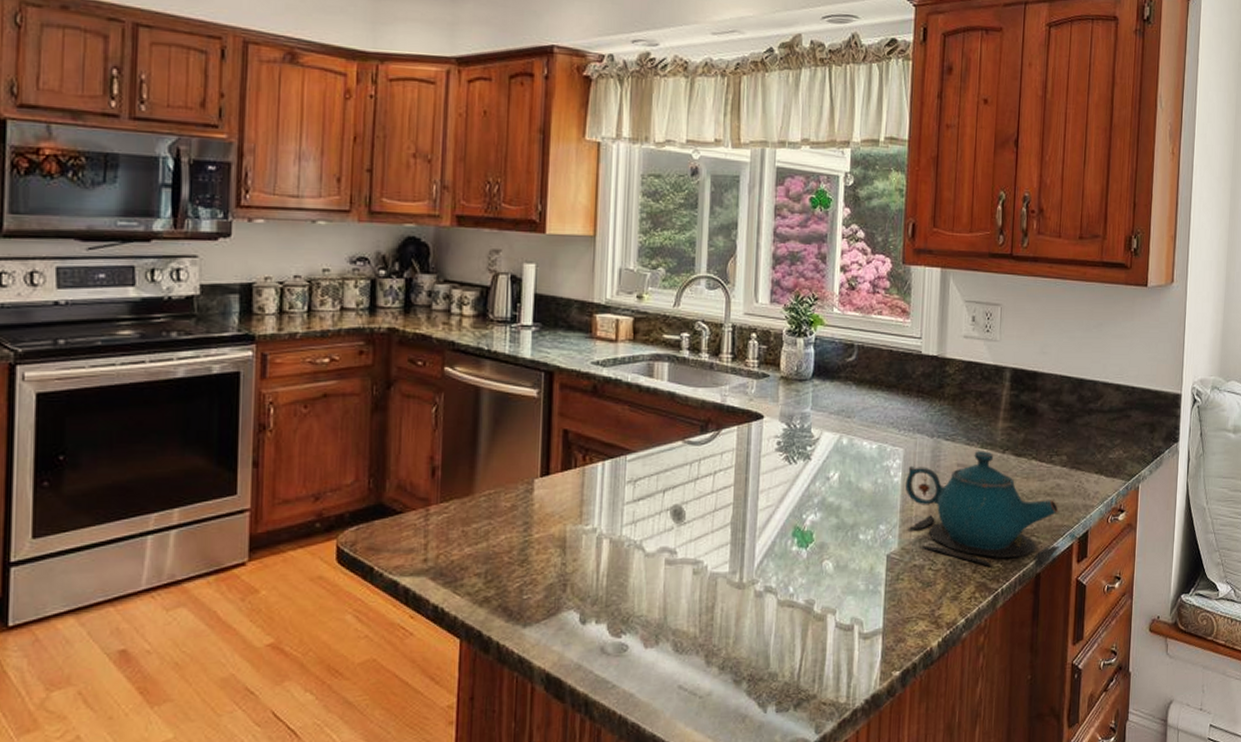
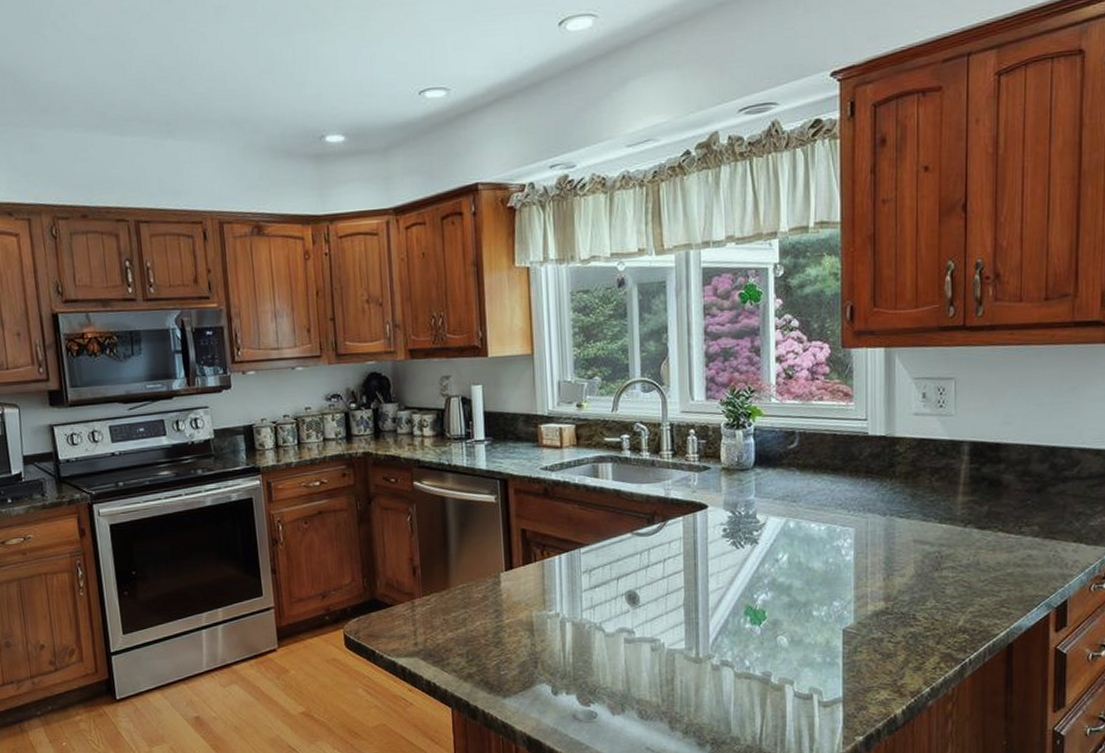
teapot: present [905,451,1060,566] -> none [857,526,1035,638]

